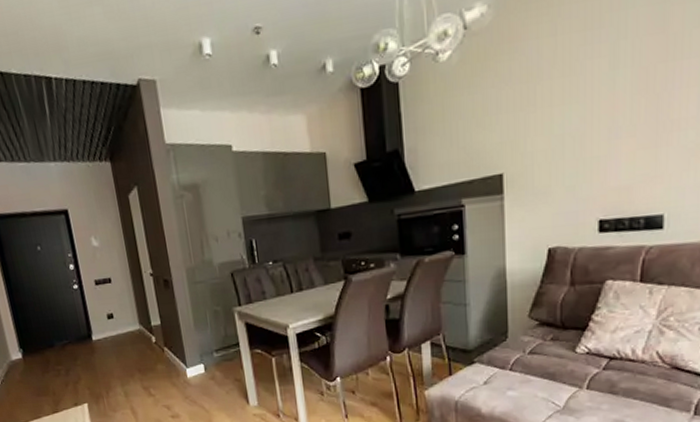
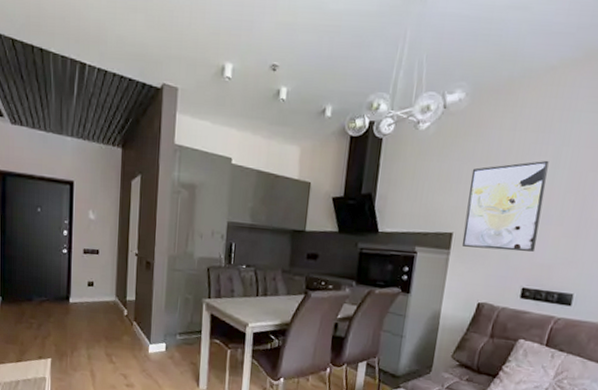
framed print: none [512,61,607,187] -> present [461,160,549,252]

